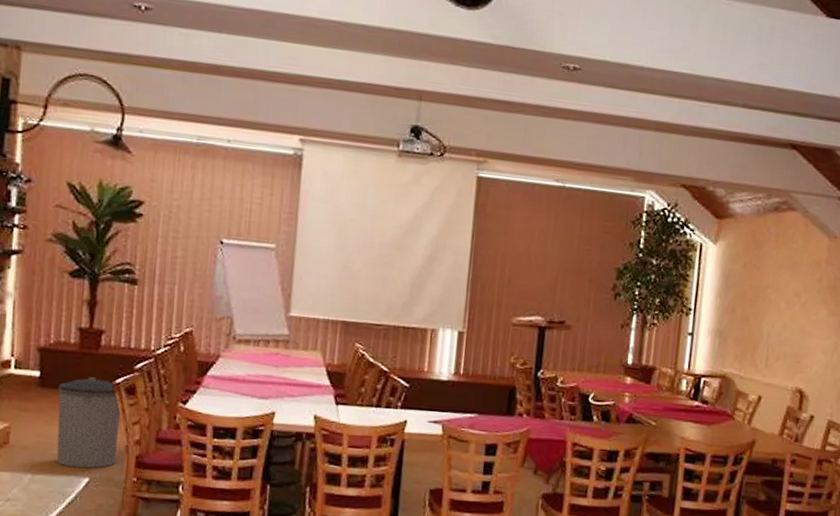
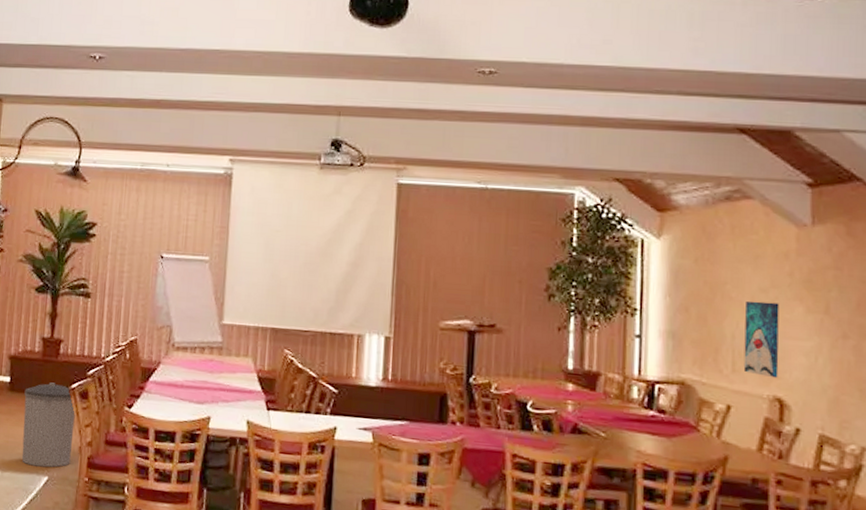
wall art: none [774,303,809,373] -> present [743,300,780,379]

